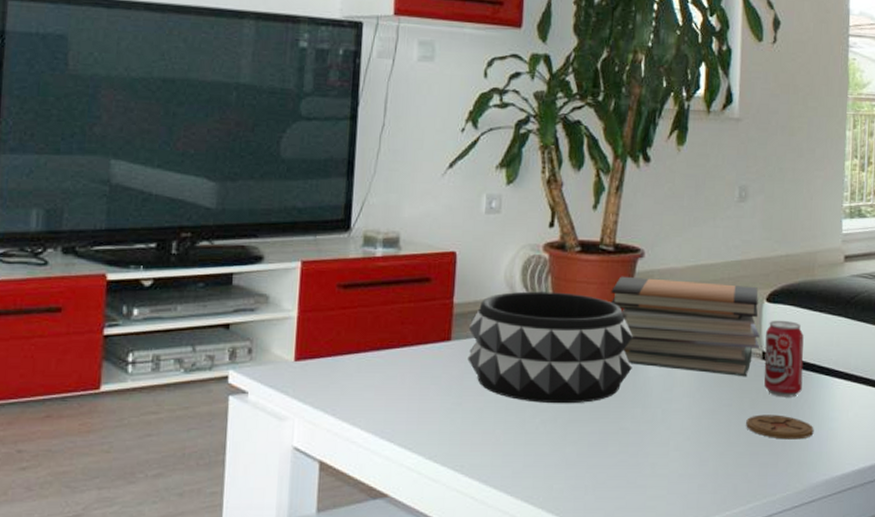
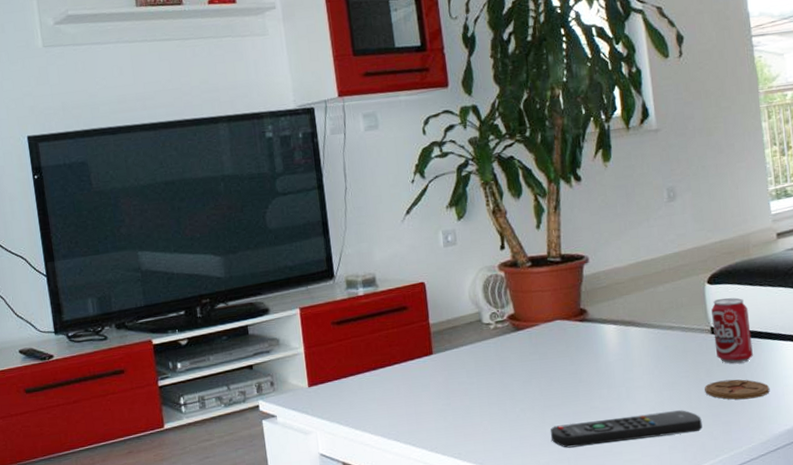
decorative bowl: present [467,291,633,404] -> none [445,301,593,396]
remote control: none [570,444,738,474] -> present [550,410,702,448]
book stack: present [610,276,760,377] -> none [564,272,707,354]

